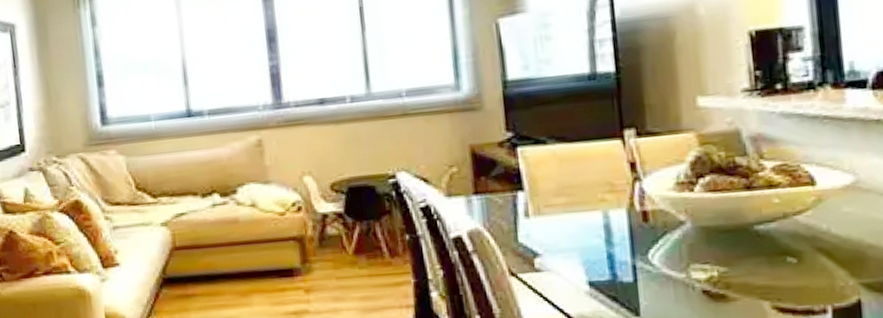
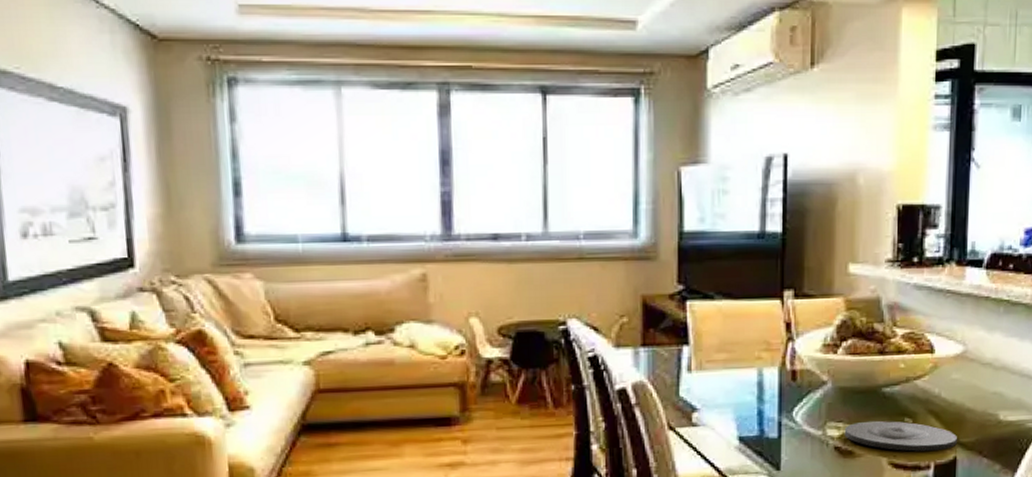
plate: none [712,261,859,294] -> present [844,420,957,452]

